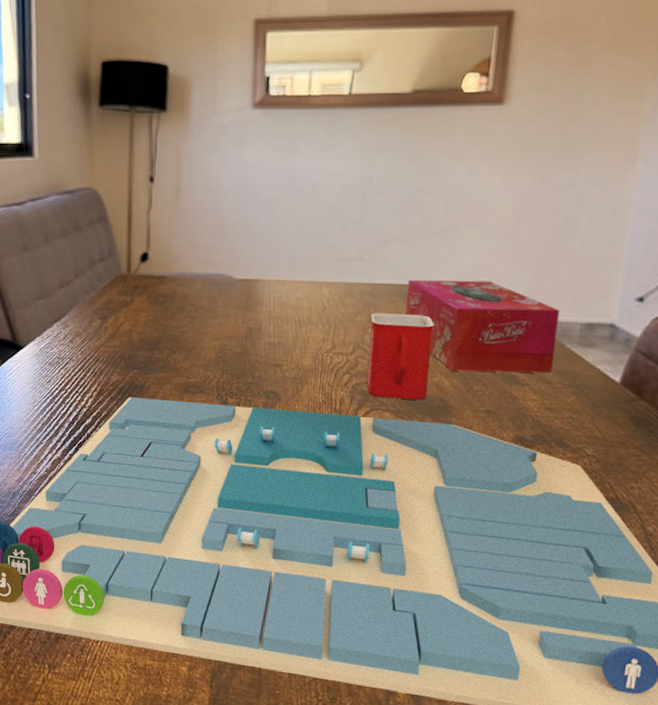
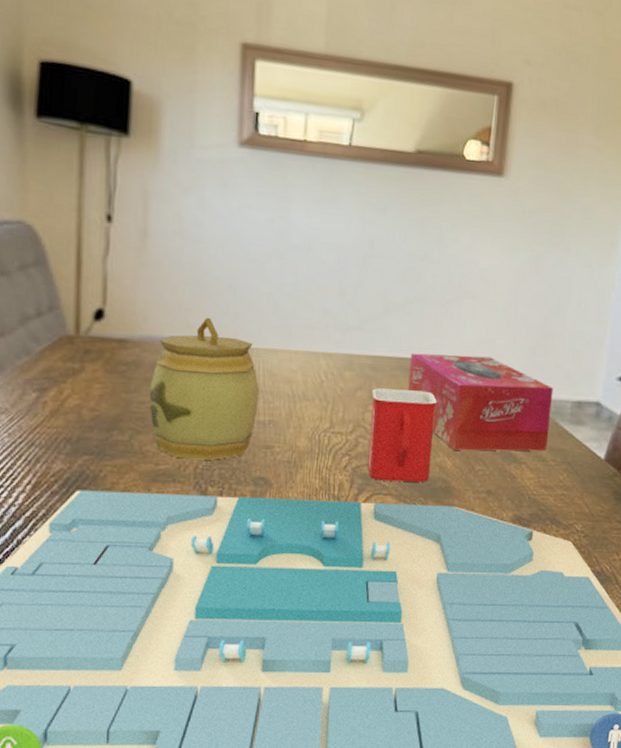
jar: none [182,255,270,376] -> present [149,317,260,460]

